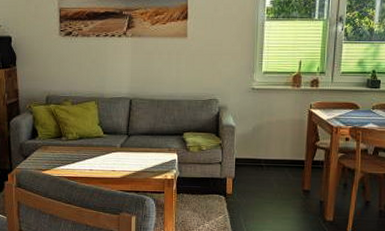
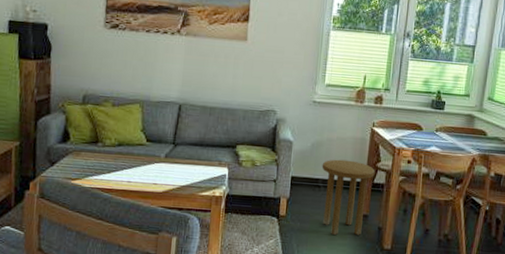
side table: none [263,140,315,210] -> present [322,159,375,236]

